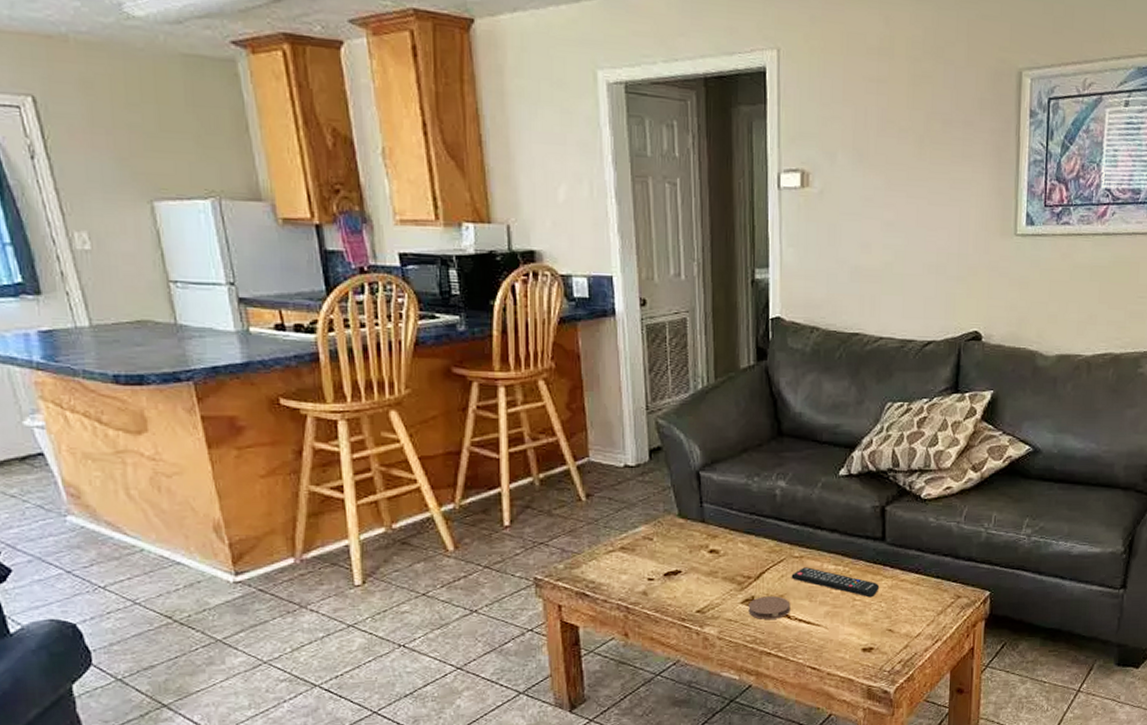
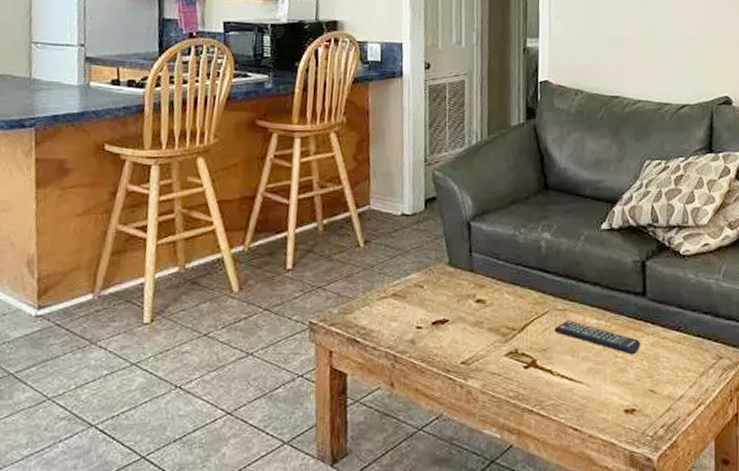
coaster: present [748,596,791,619] -> none [512,350,553,374]

